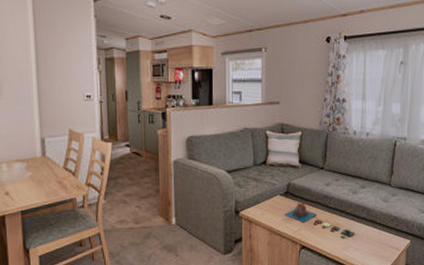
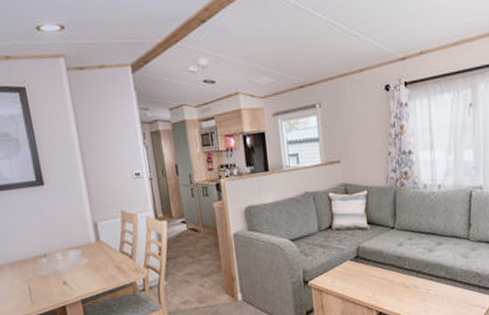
board game: present [284,202,355,238] -> none [356,265,435,300]

